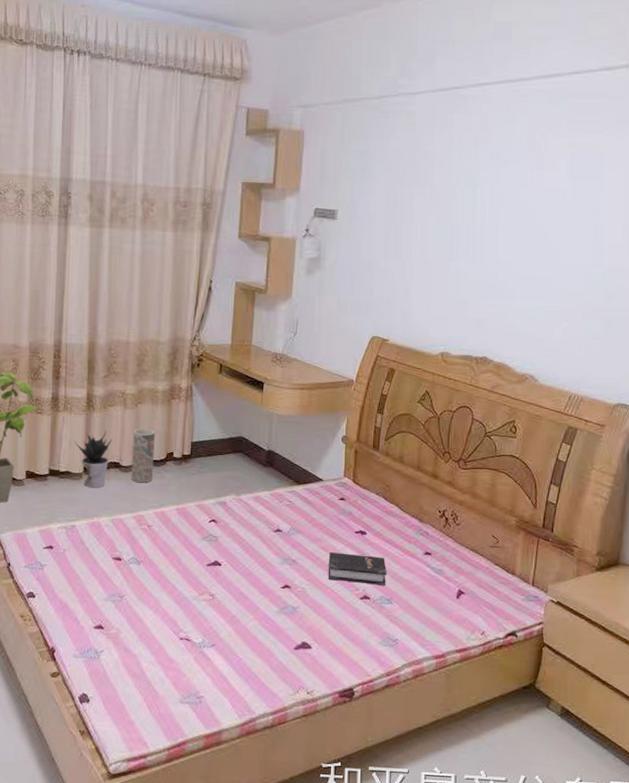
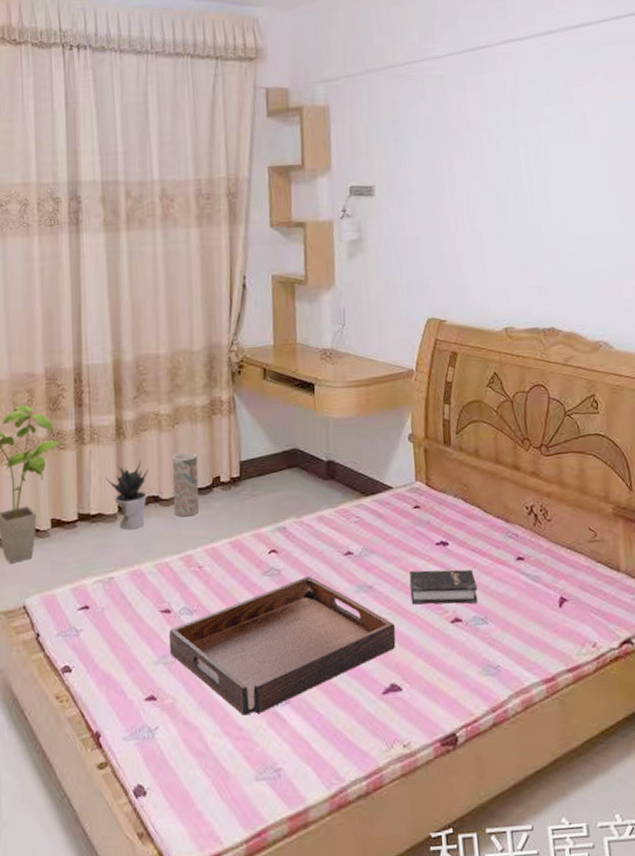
serving tray: none [117,545,312,651] -> present [168,576,396,716]

